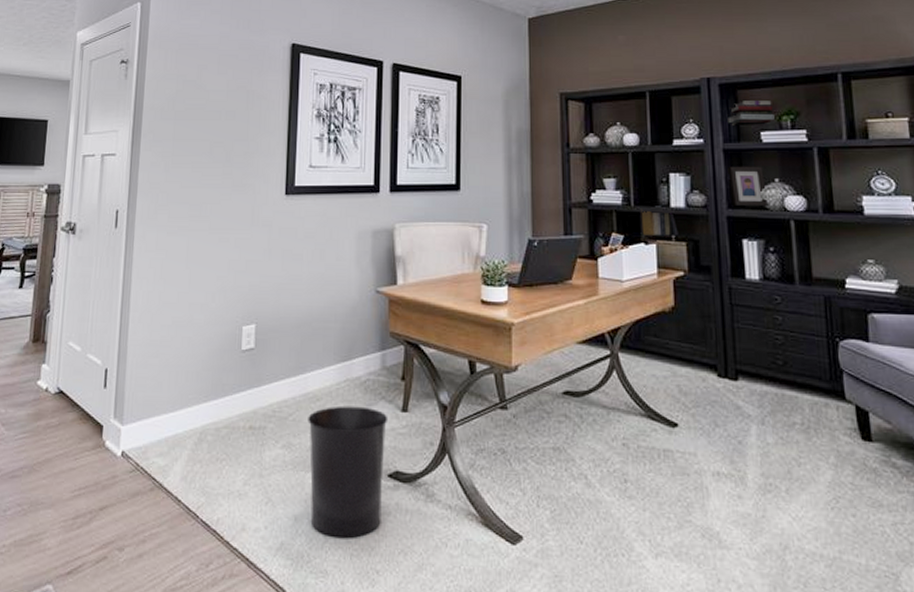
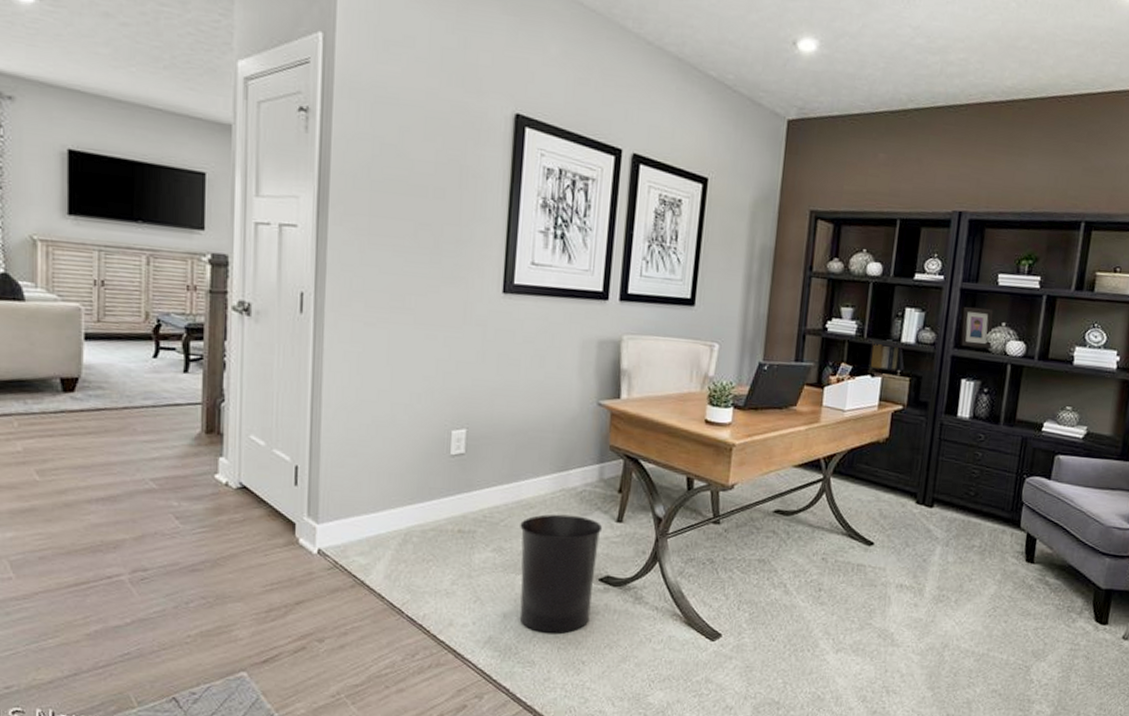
books: present [728,101,775,127] -> none [970,240,1015,268]

